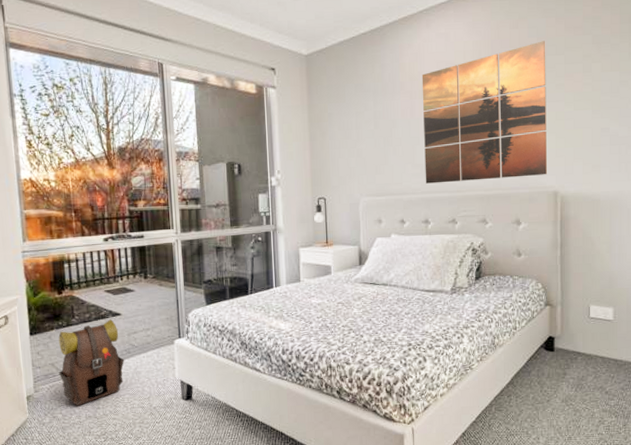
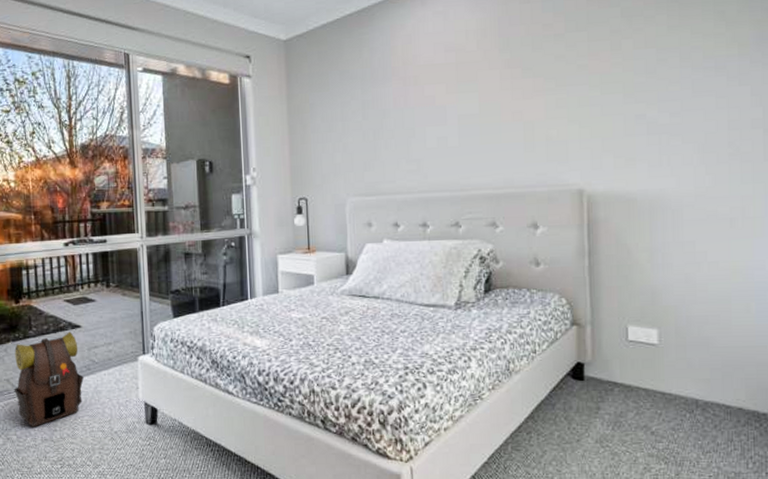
wall art: present [421,41,548,184] -> none [416,16,570,182]

